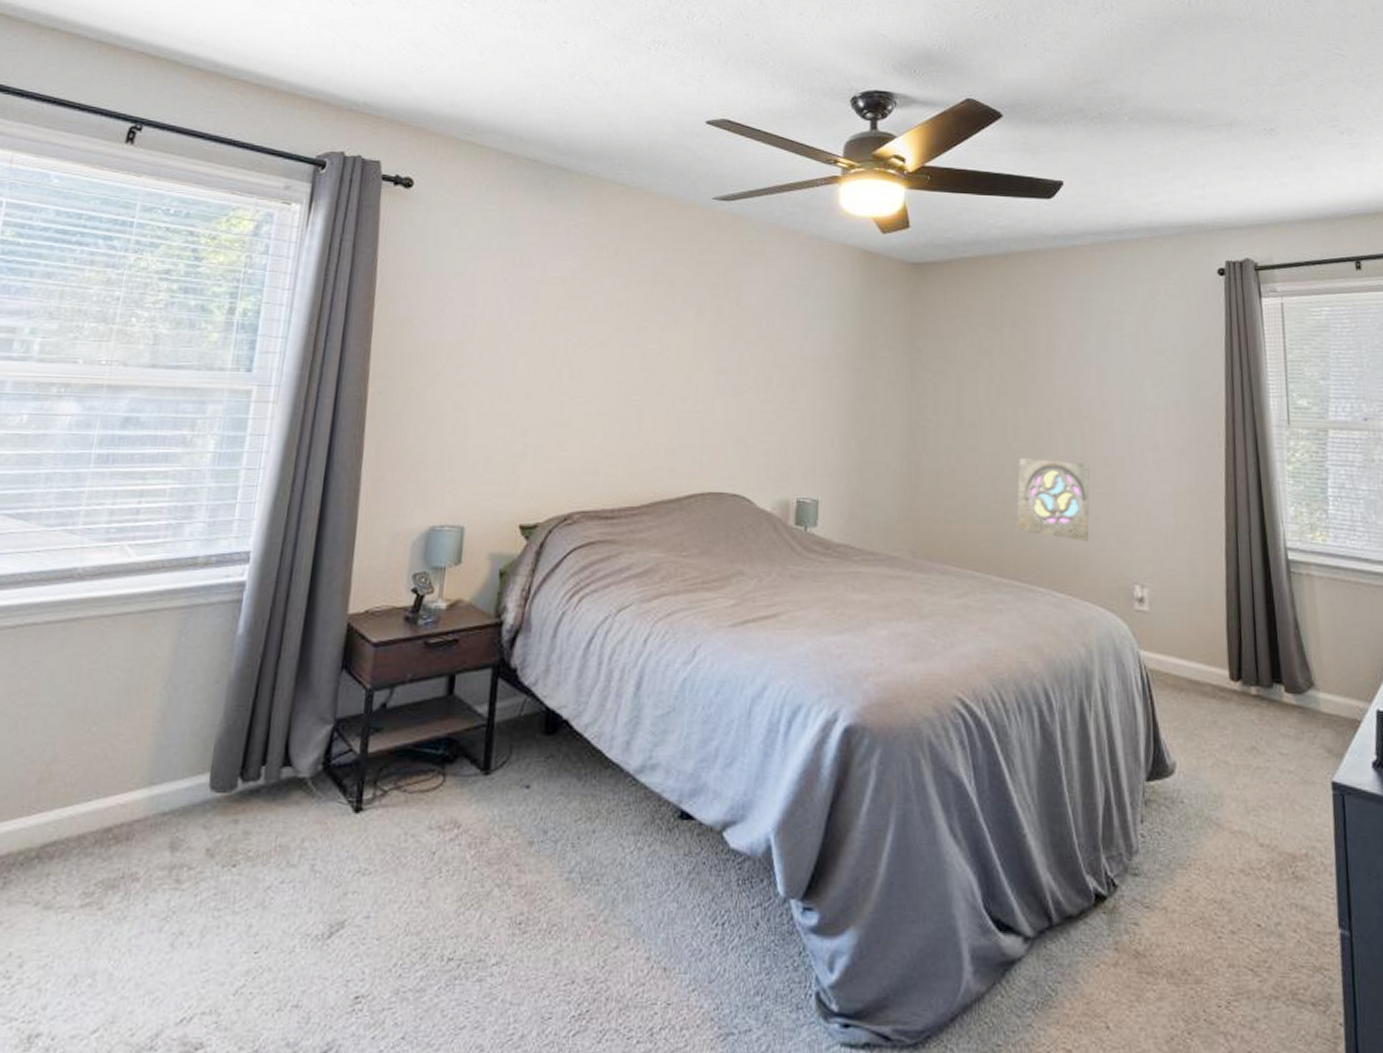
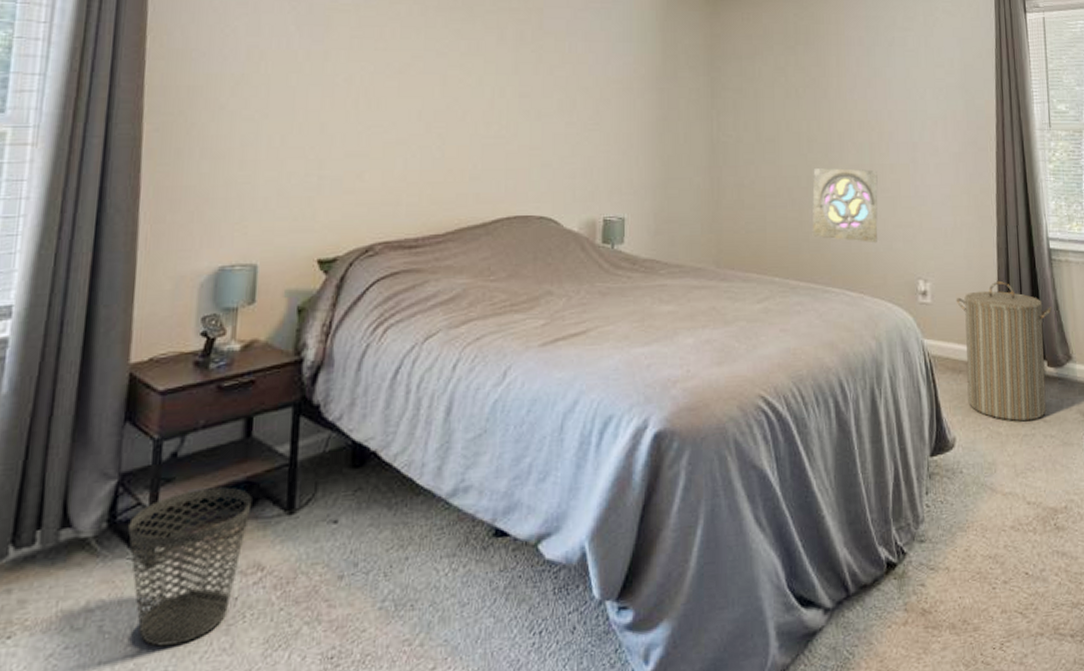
wastebasket: none [340,741,452,892] -> present [128,487,252,647]
laundry hamper: none [1177,593,1291,752] -> present [956,281,1053,422]

